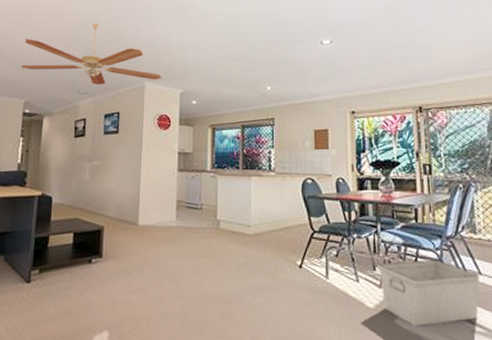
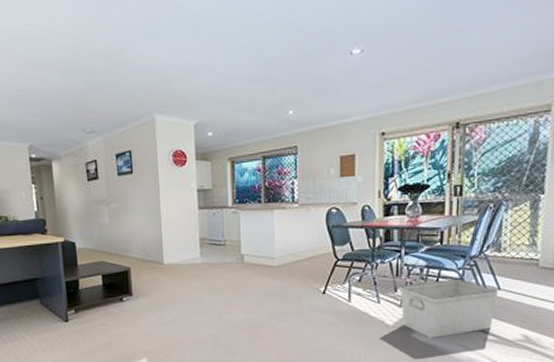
ceiling fan: present [21,24,162,85] -> none [16,48,173,121]

